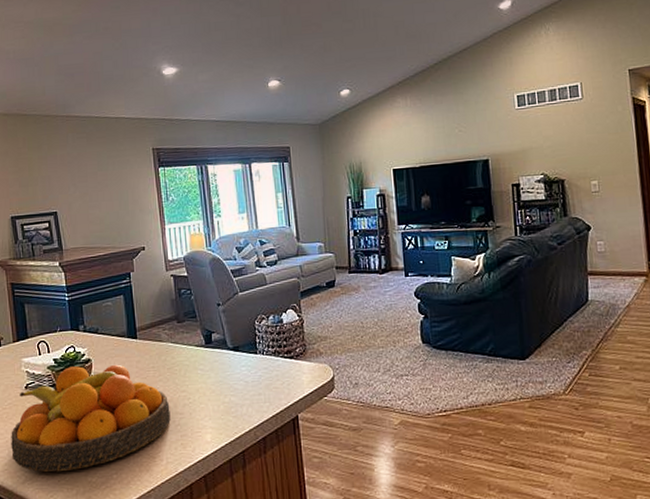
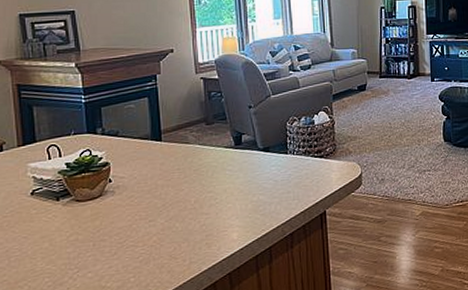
fruit bowl: present [11,364,171,473] -> none [12,167,195,281]

